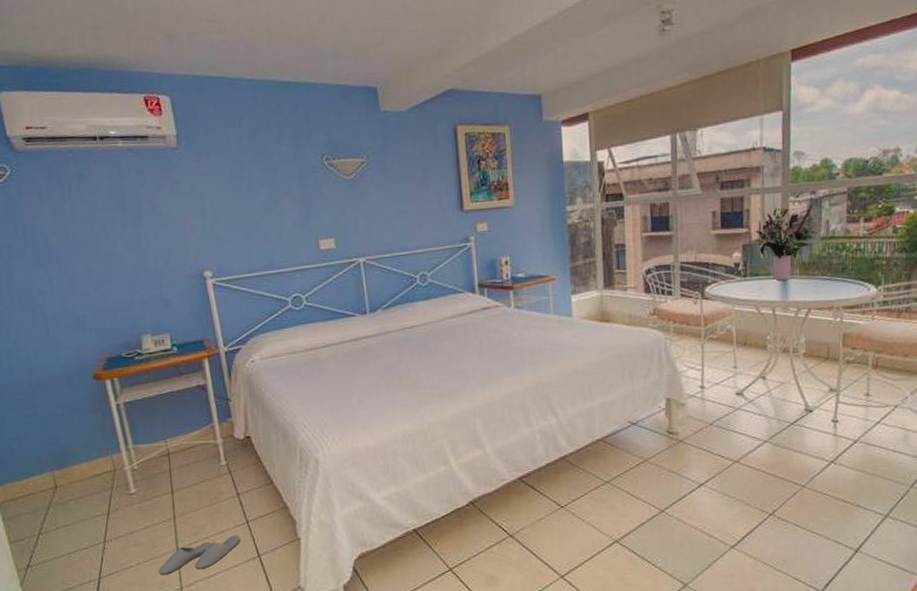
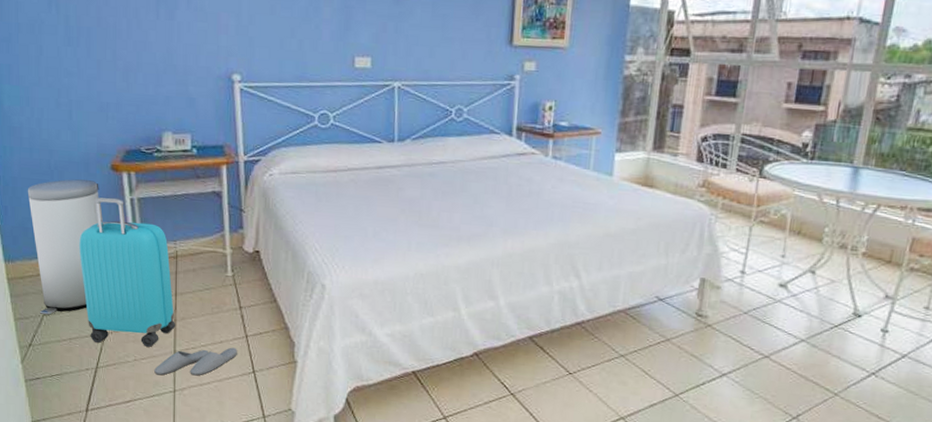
pedal bin: none [10,392,87,534] -> present [27,179,99,316]
suitcase: none [68,405,176,553] -> present [79,196,176,347]
bouquet: present [755,204,817,281] -> none [833,85,906,171]

